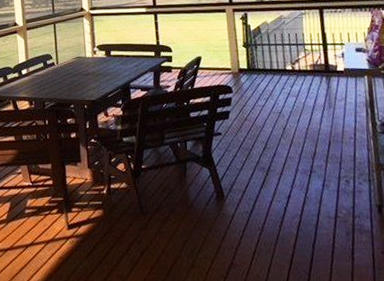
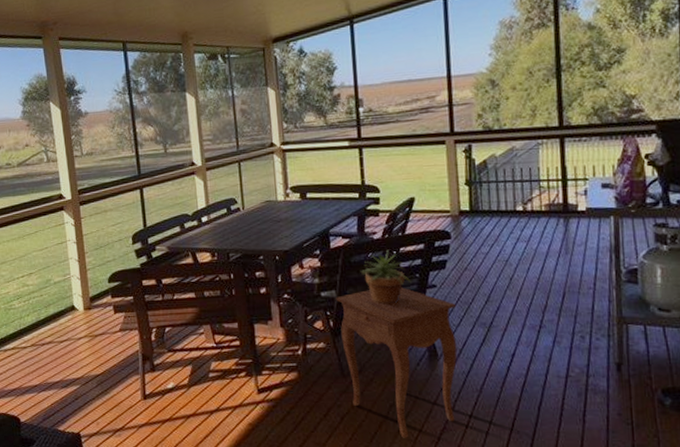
side table: none [136,134,241,273] -> present [336,287,458,438]
potted plant: none [157,101,200,150] -> present [361,249,411,304]

